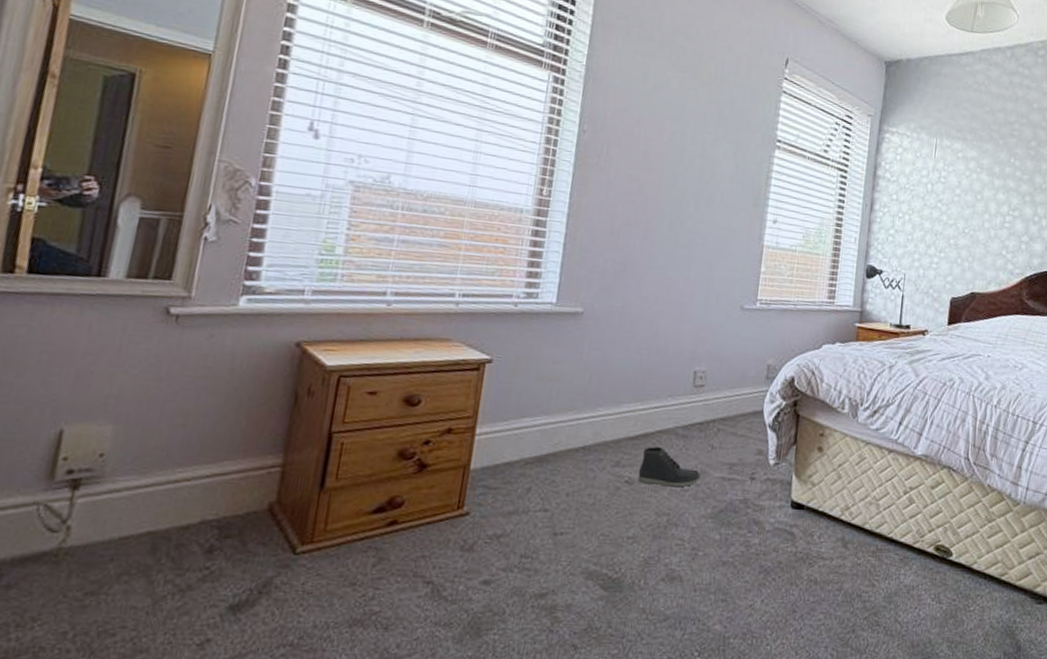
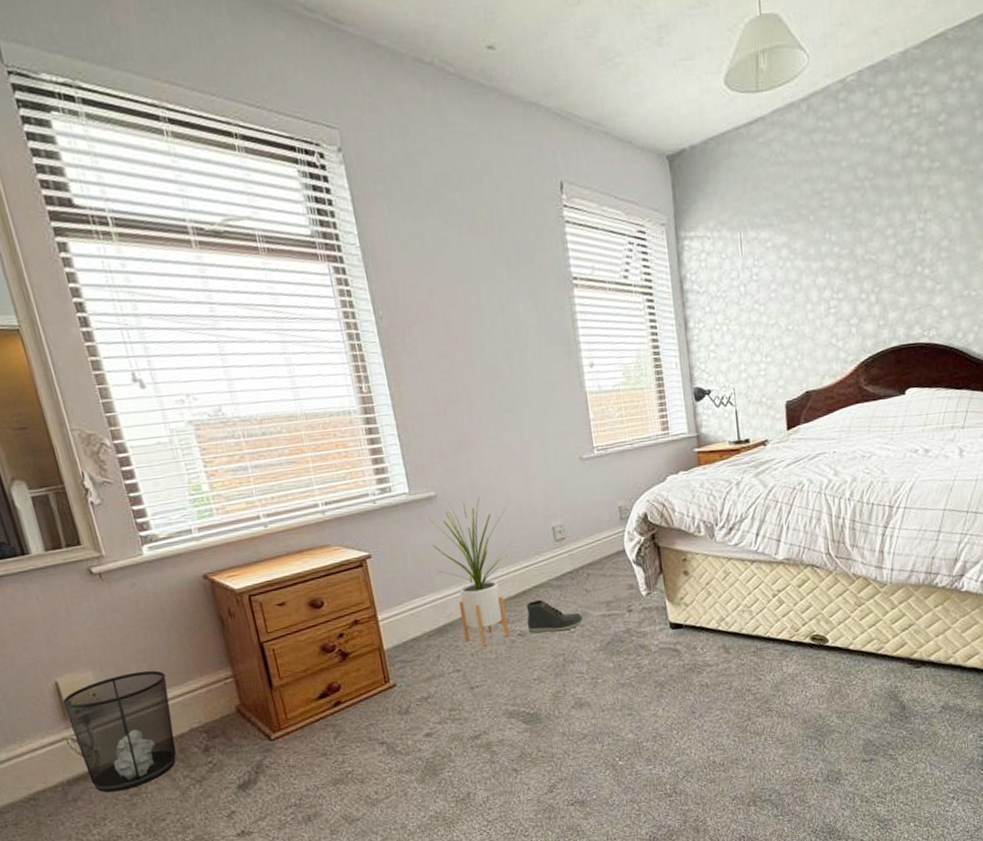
waste bin: none [42,437,201,586] -> present [62,670,176,793]
house plant: none [560,321,652,488] -> present [429,496,511,647]

